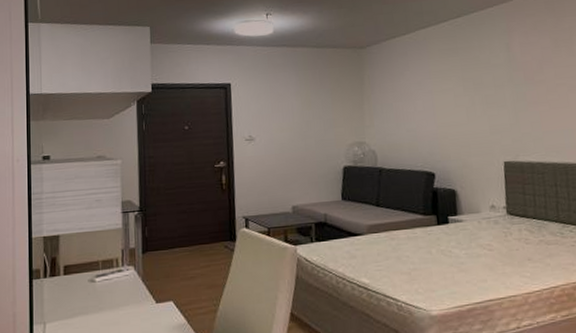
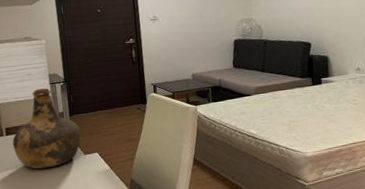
bottle: none [70,217,154,320] -> present [12,88,81,169]

